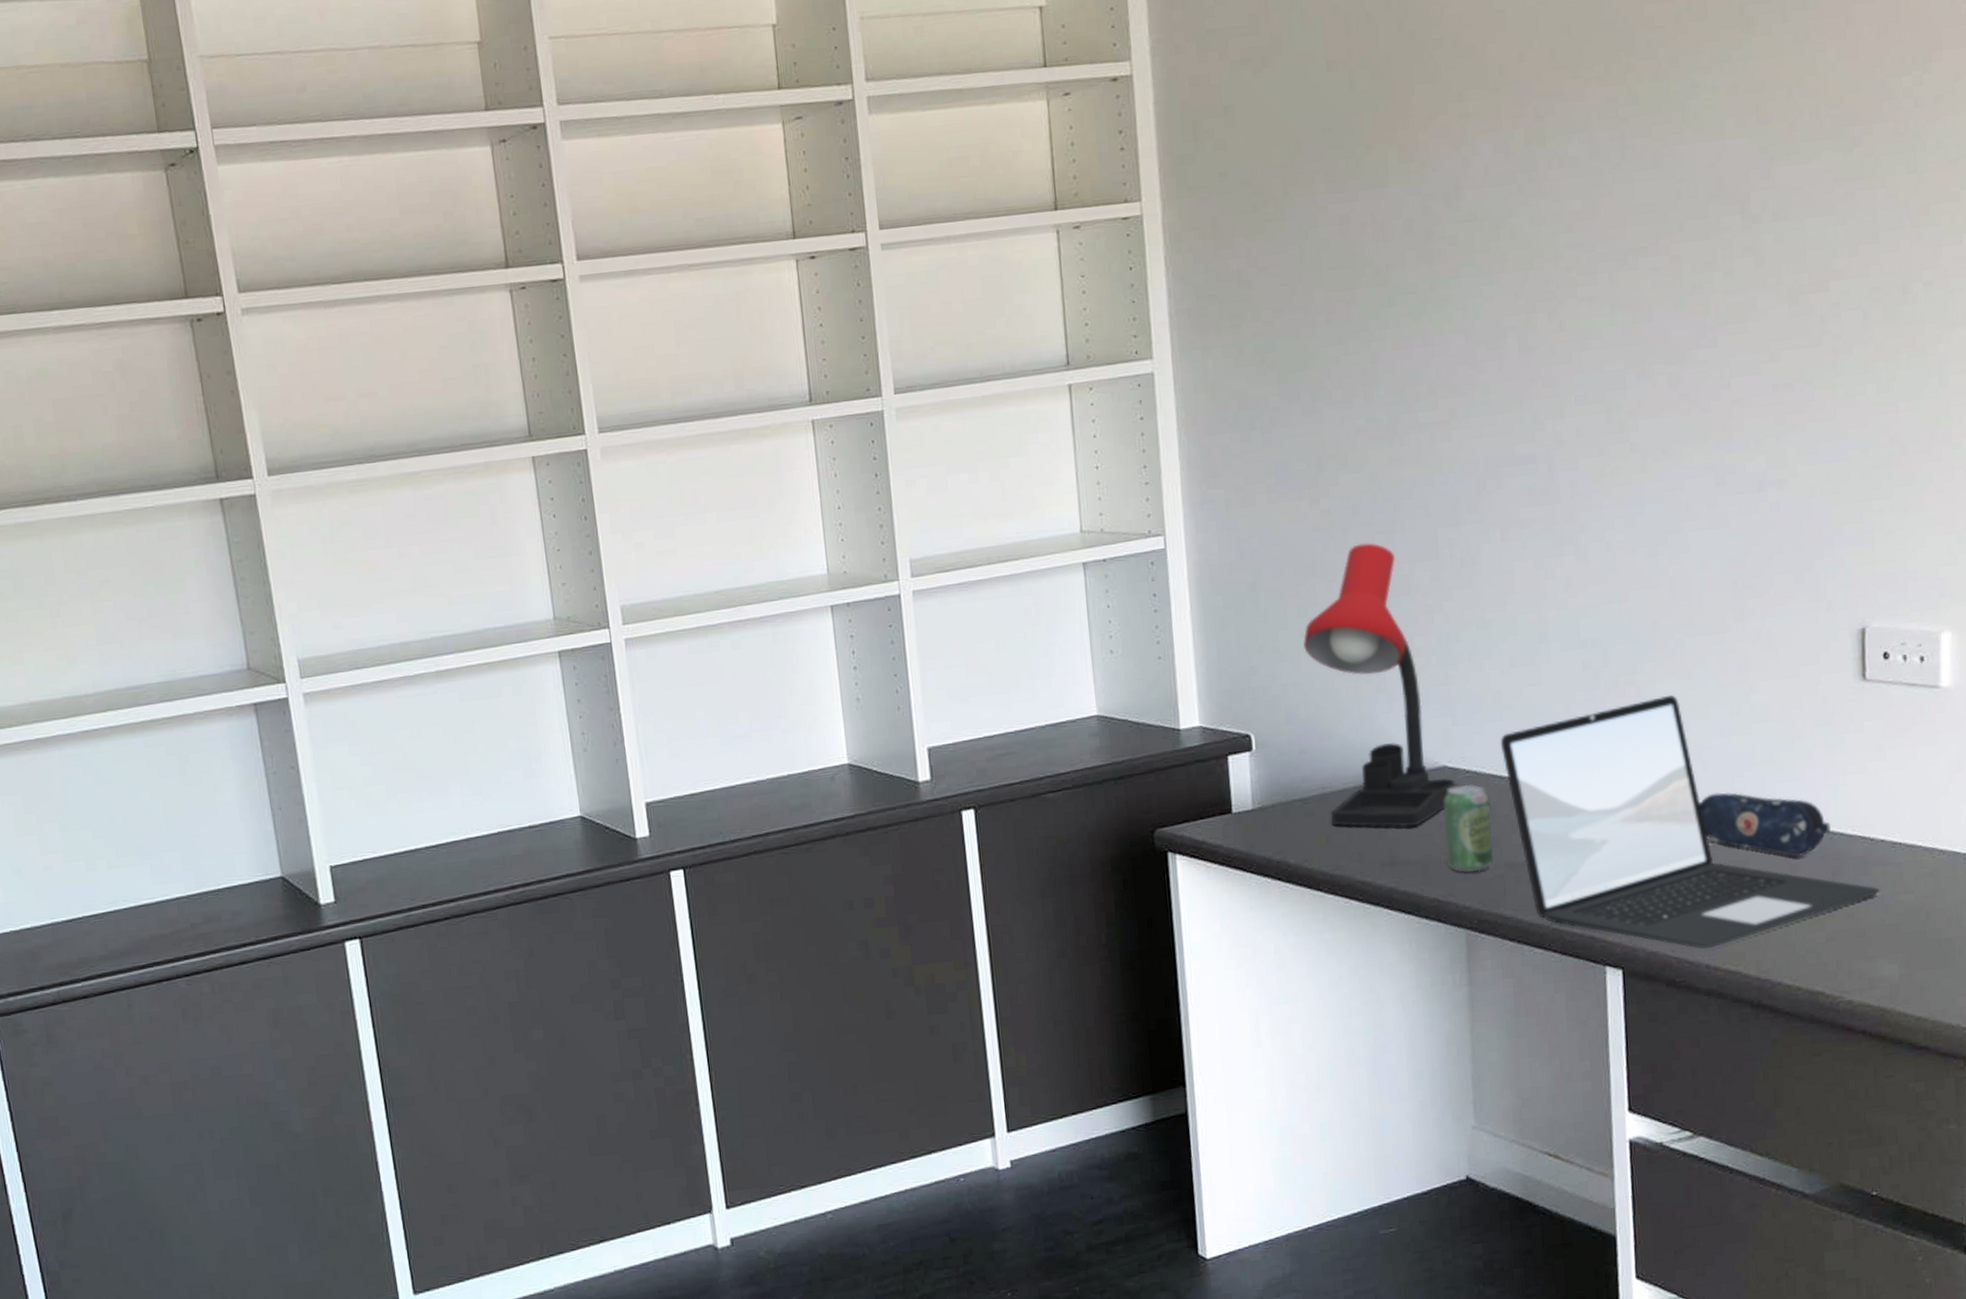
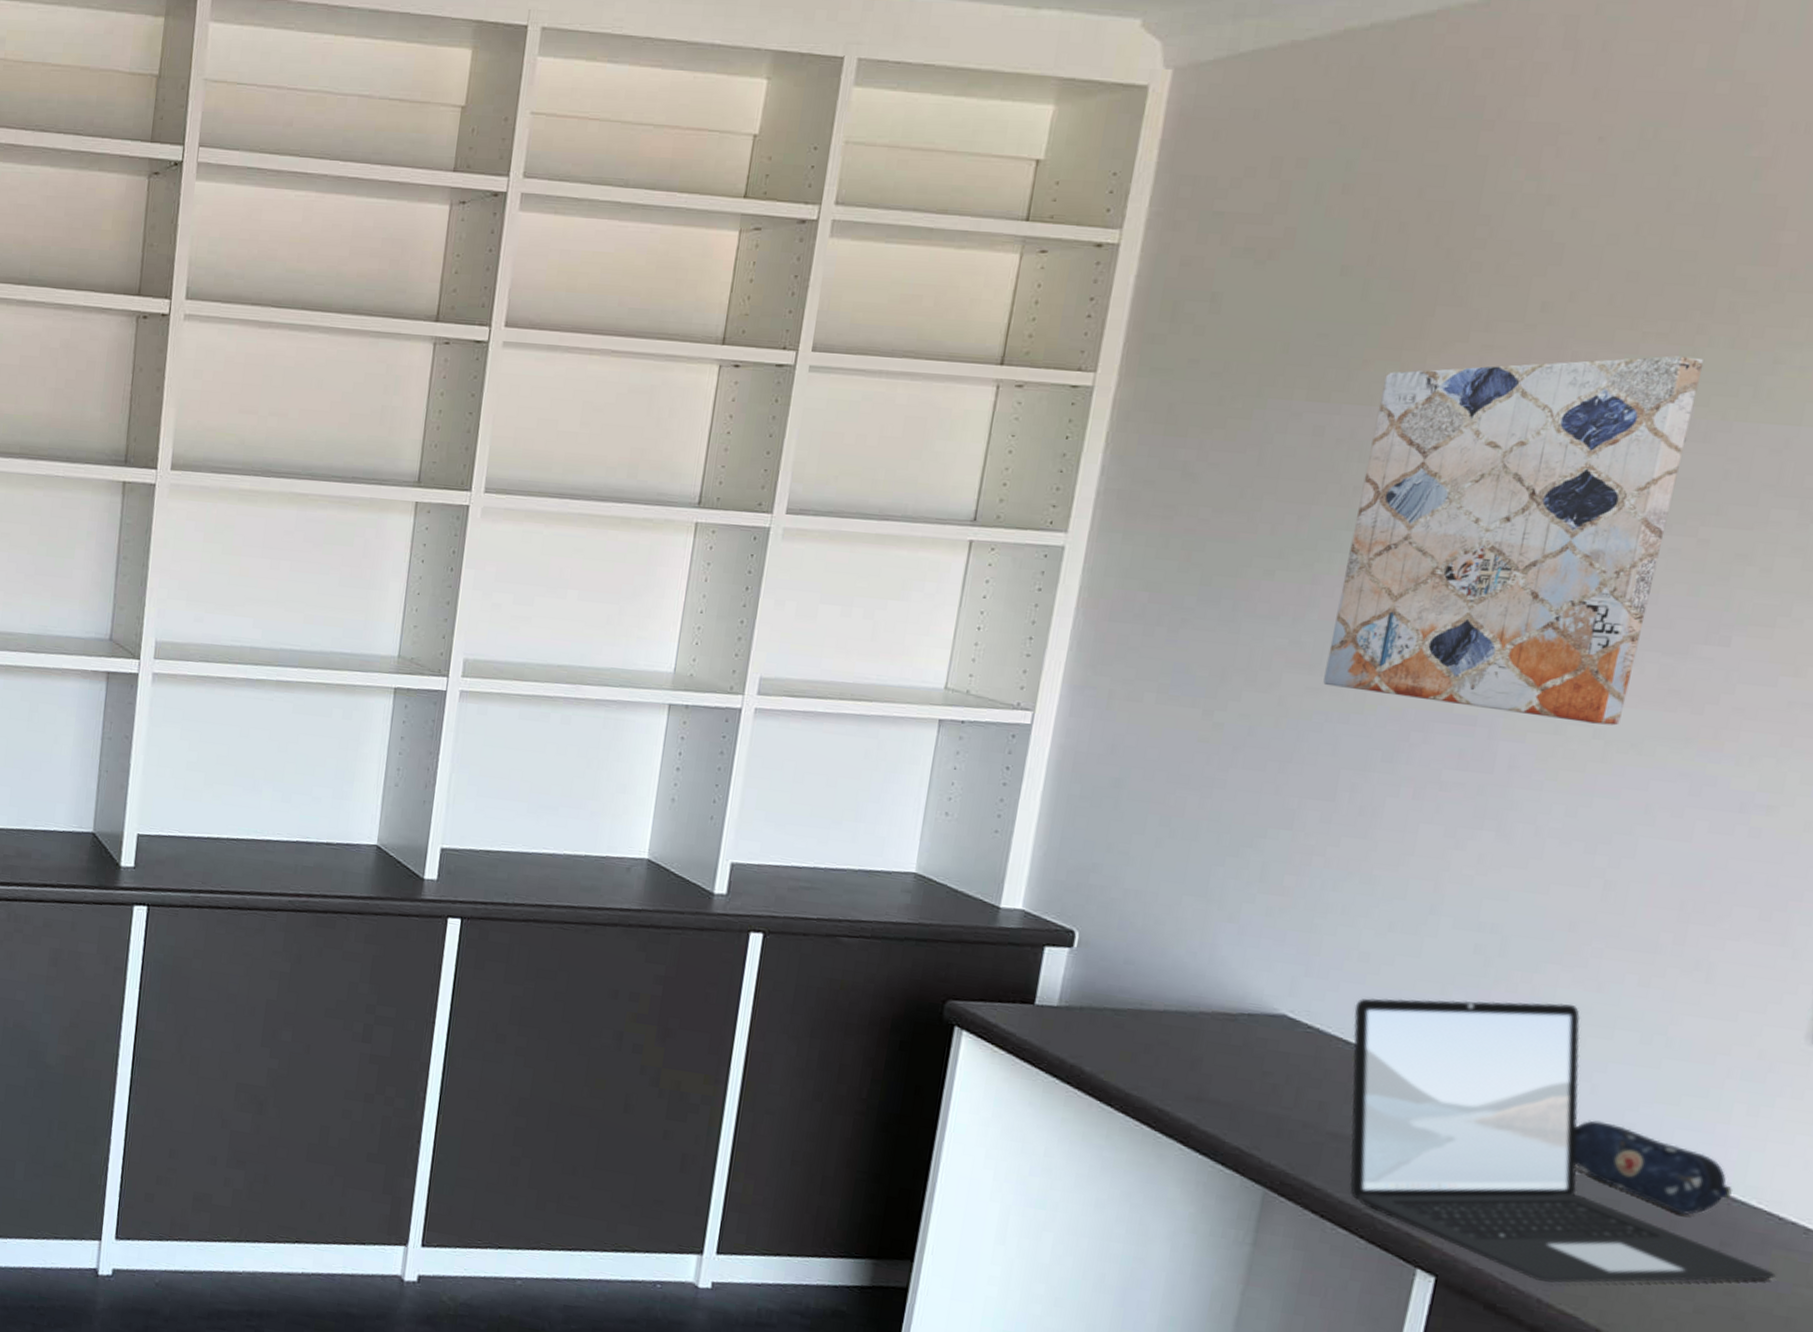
desk lamp: present [1303,543,1461,828] -> none [1141,766,1298,1068]
wall art: none [1387,93,1649,454] -> present [1323,356,1704,726]
beverage can: present [1444,784,1493,872] -> none [1260,1038,1328,1133]

